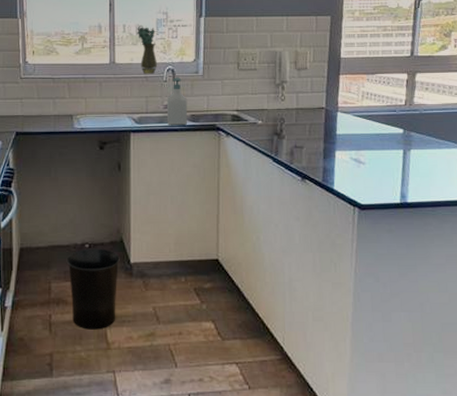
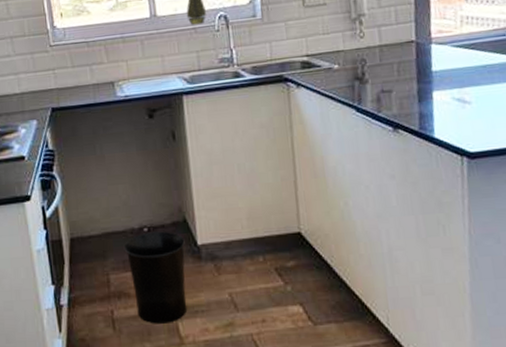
soap bottle: present [166,77,188,125] -> none [222,24,249,81]

